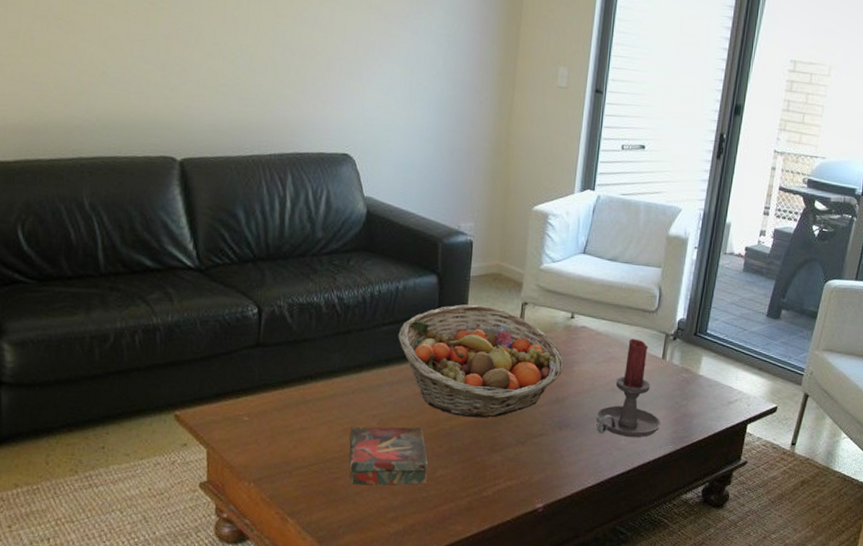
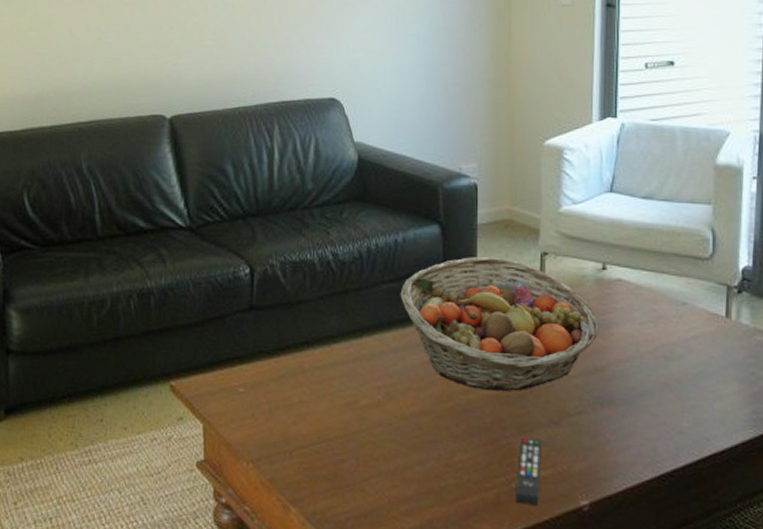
book: present [349,426,428,485] -> none [353,400,443,471]
remote control: none [485,456,510,509] -> present [516,438,542,505]
candle holder: present [596,338,661,437] -> none [646,292,734,418]

